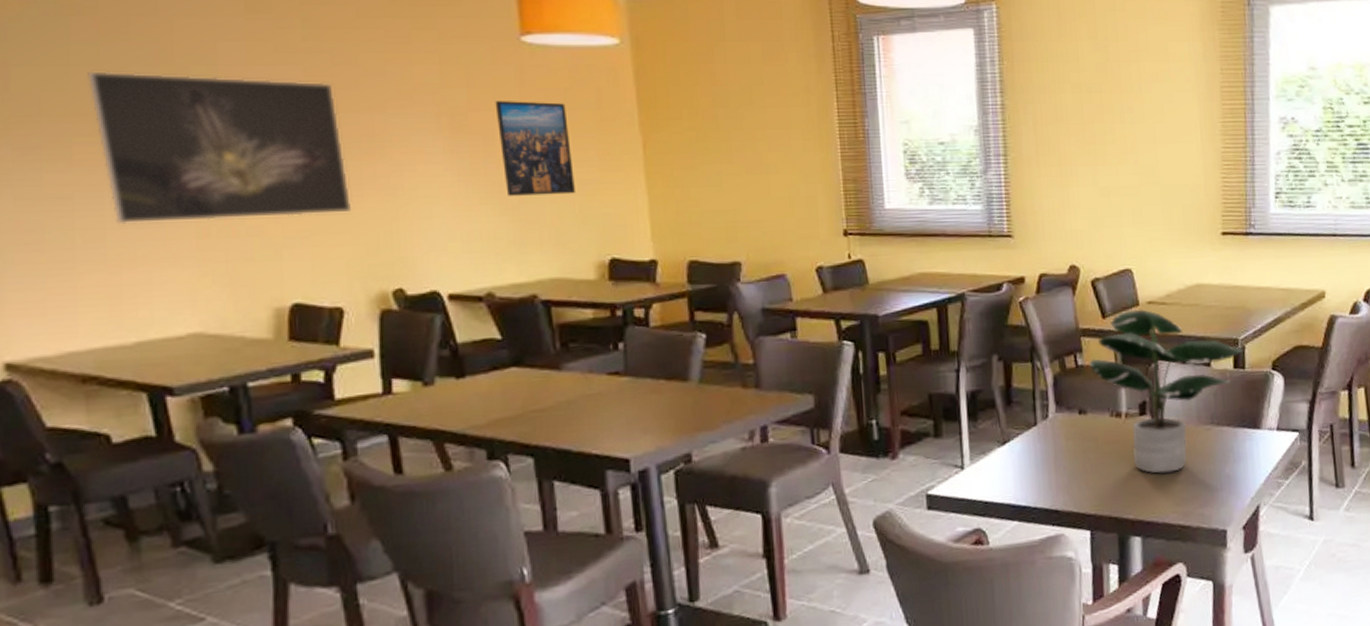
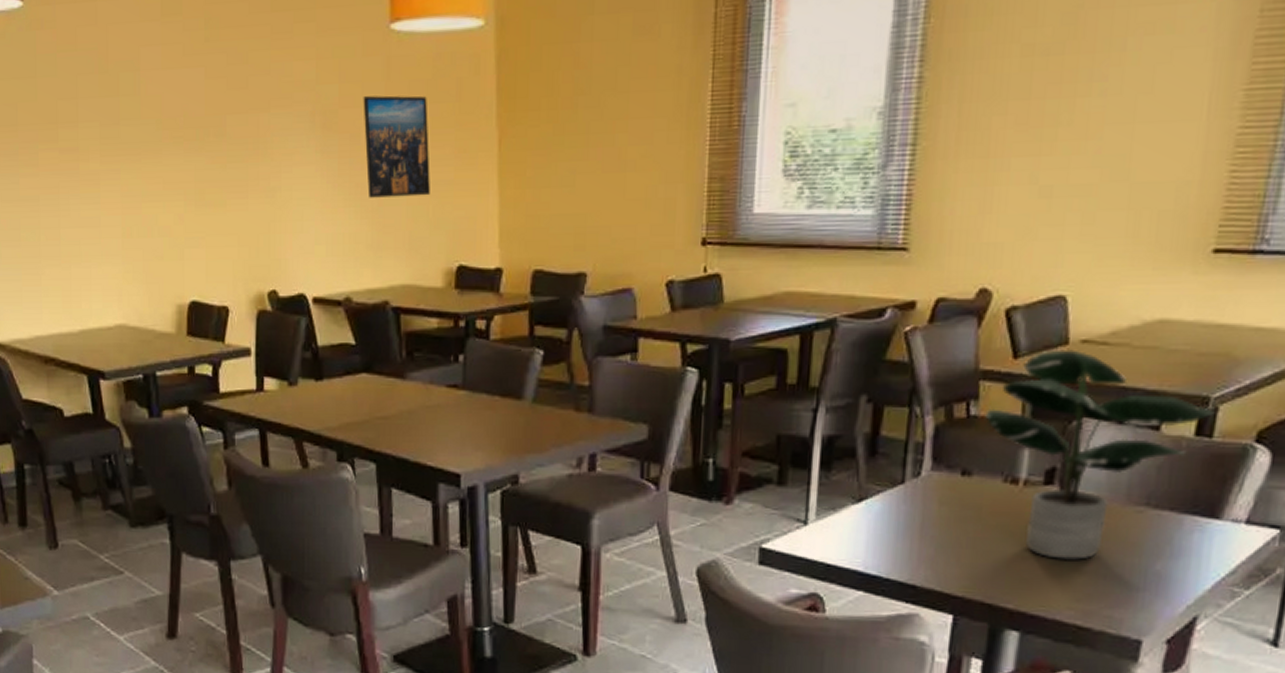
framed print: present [87,71,351,225] -> none [48,81,238,224]

